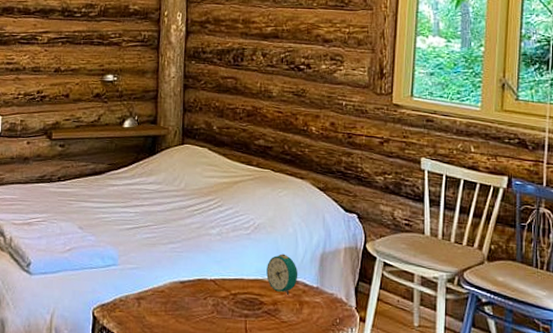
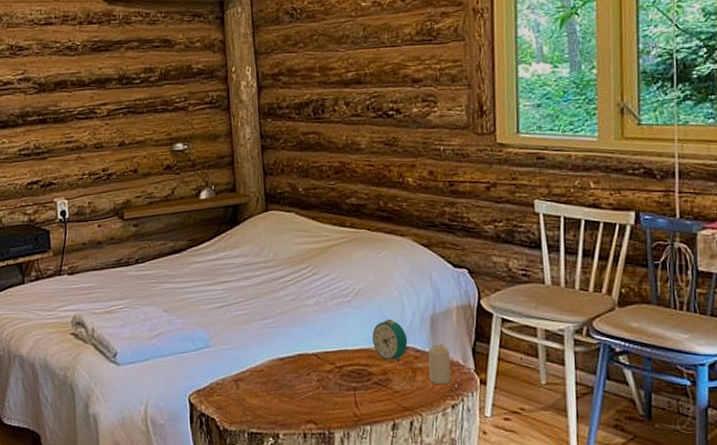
candle: none [314,280,335,319] -> present [428,343,451,385]

